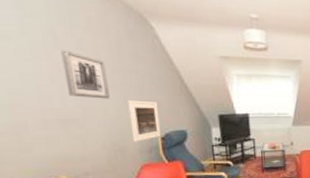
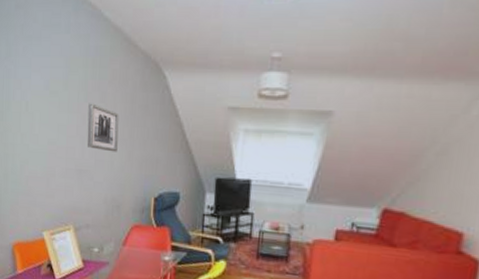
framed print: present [127,100,162,142] -> none [129,155,157,200]

